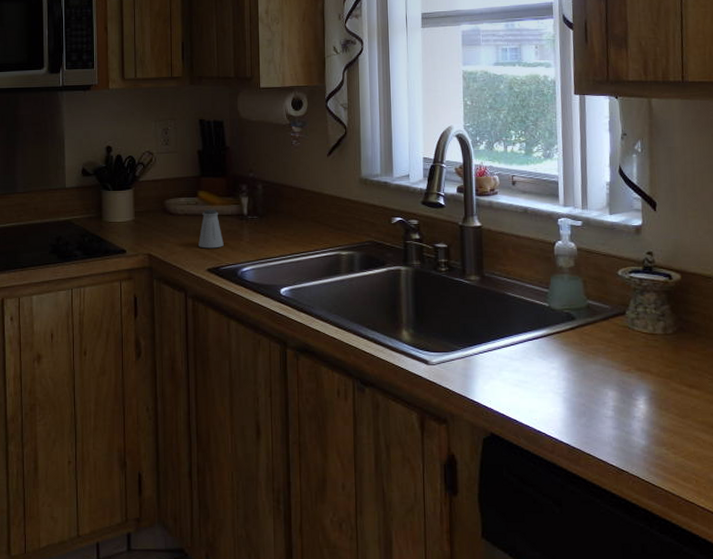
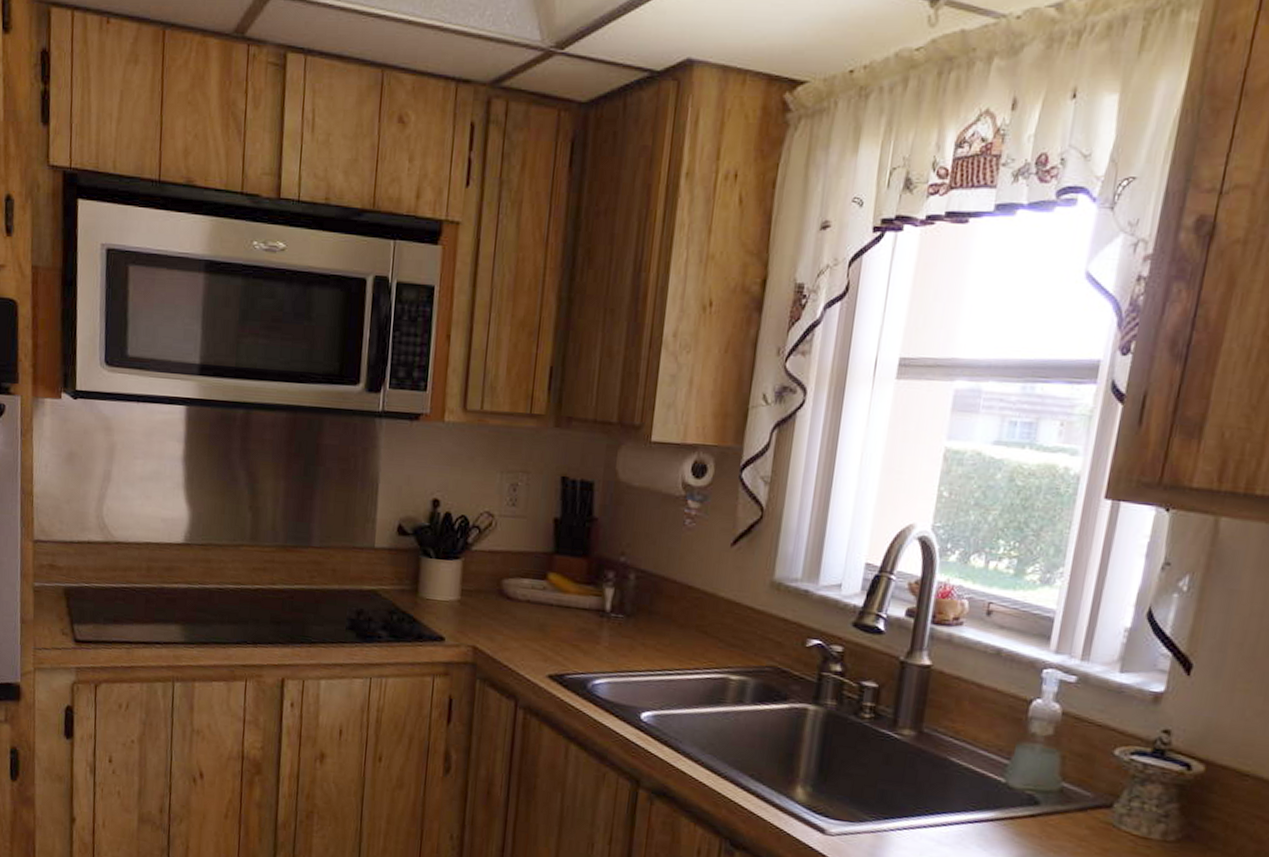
saltshaker: present [198,209,224,249] -> none [540,598,574,650]

